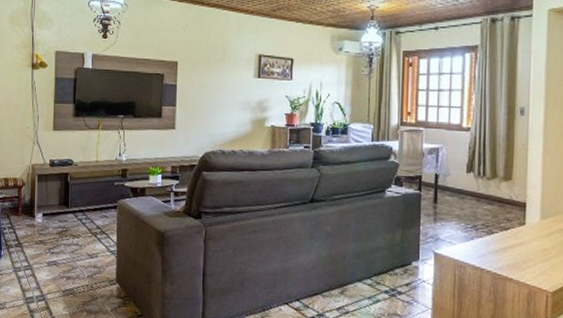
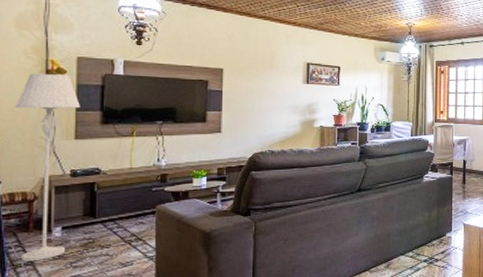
floor lamp: none [9,68,57,244] -> present [15,74,80,262]

